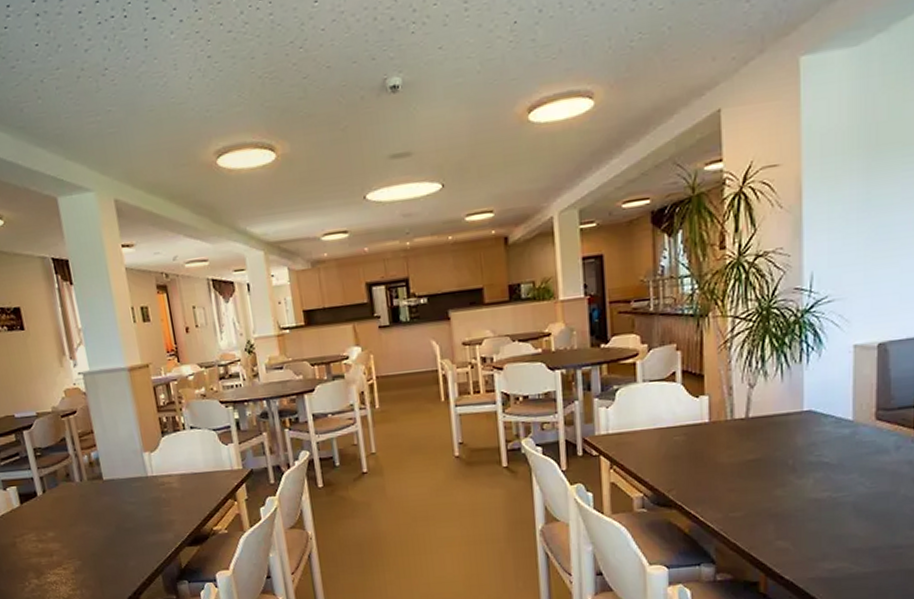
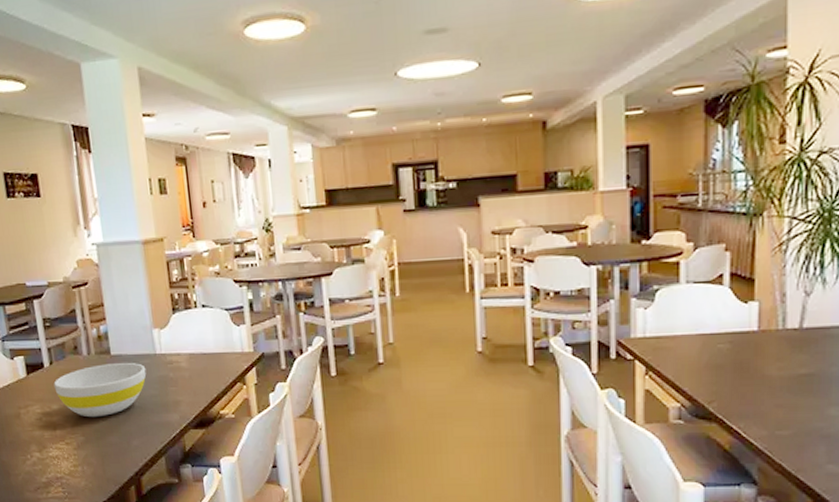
bowl: none [48,486,140,542] -> present [54,362,147,418]

